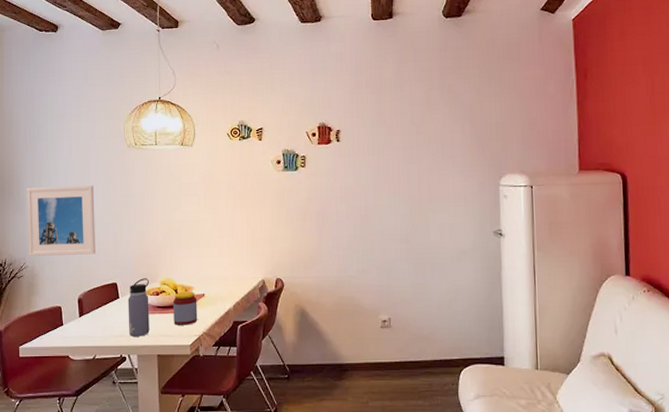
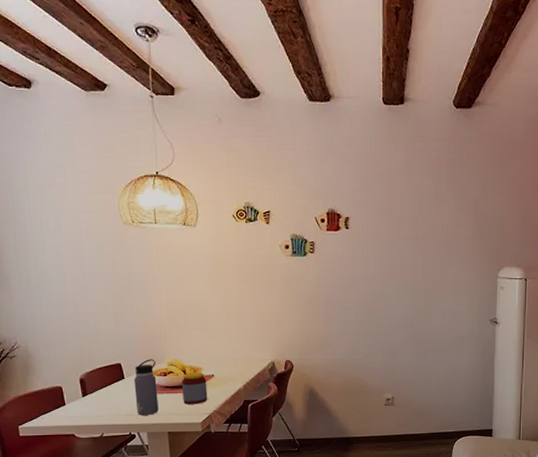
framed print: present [27,185,95,256] -> none [11,263,96,336]

